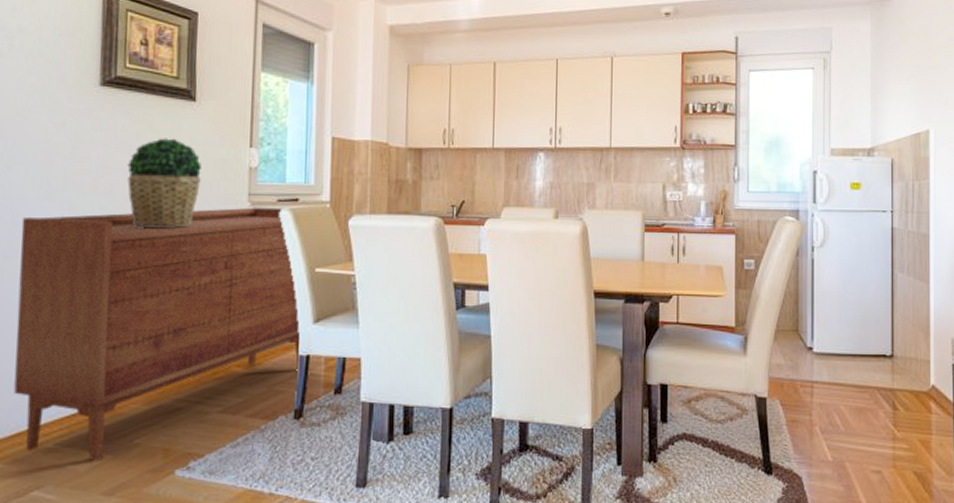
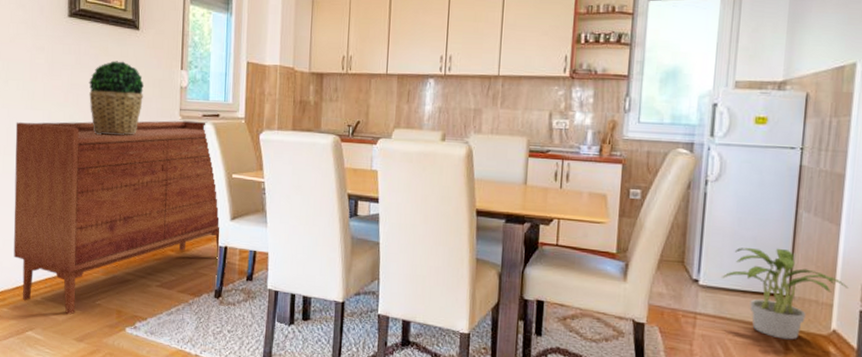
potted plant: none [833,309,941,400] -> present [722,247,848,340]

